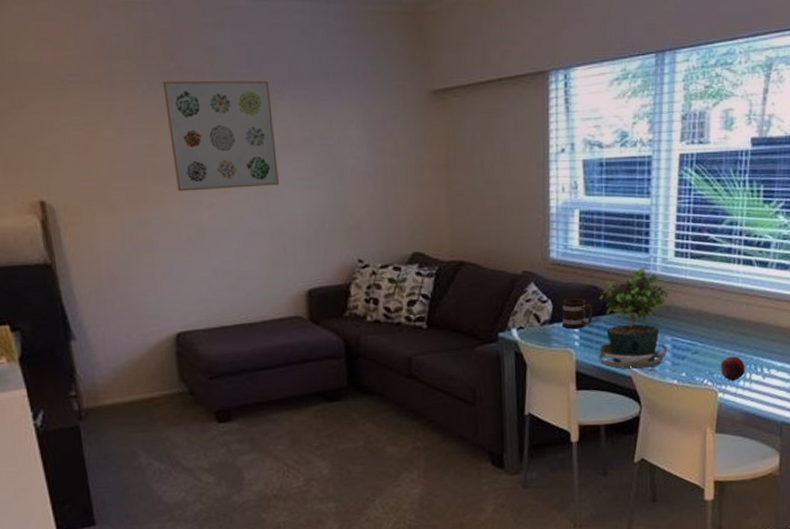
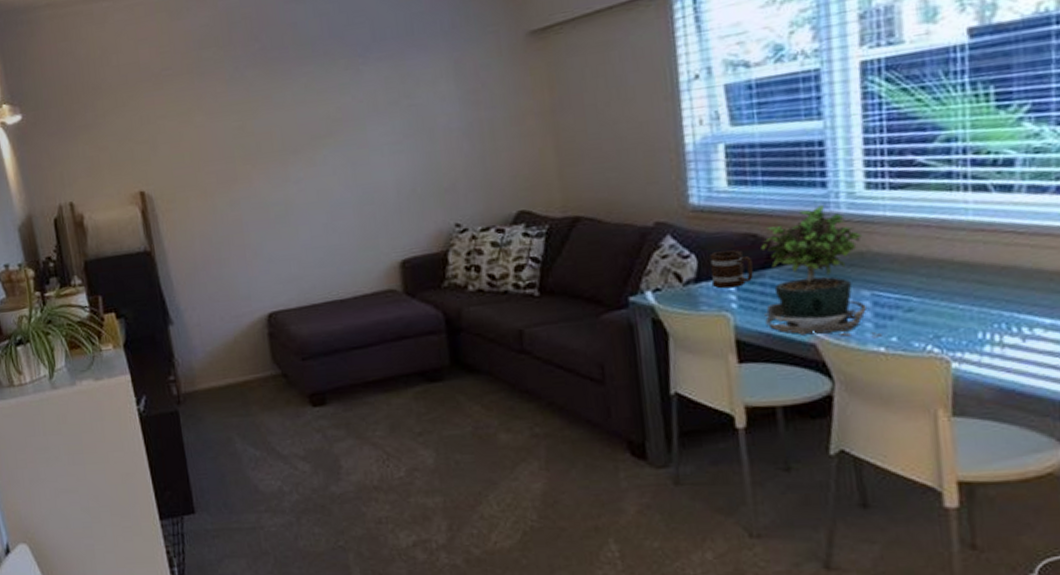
wall art: present [162,80,279,192] -> none [248,47,366,170]
fruit: present [720,356,745,381] -> none [950,312,992,346]

